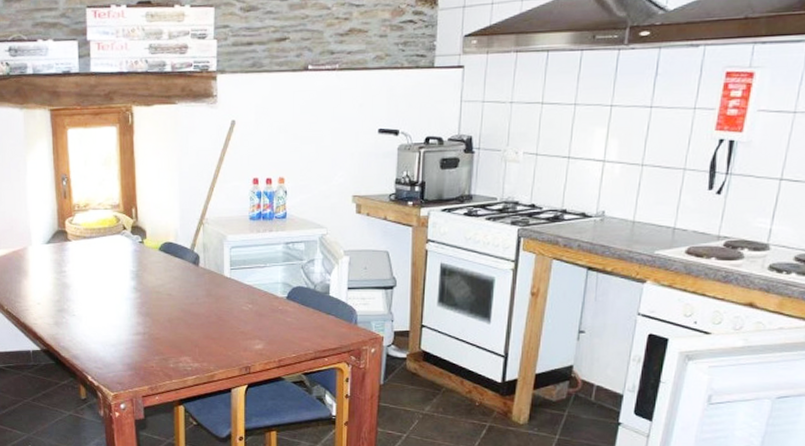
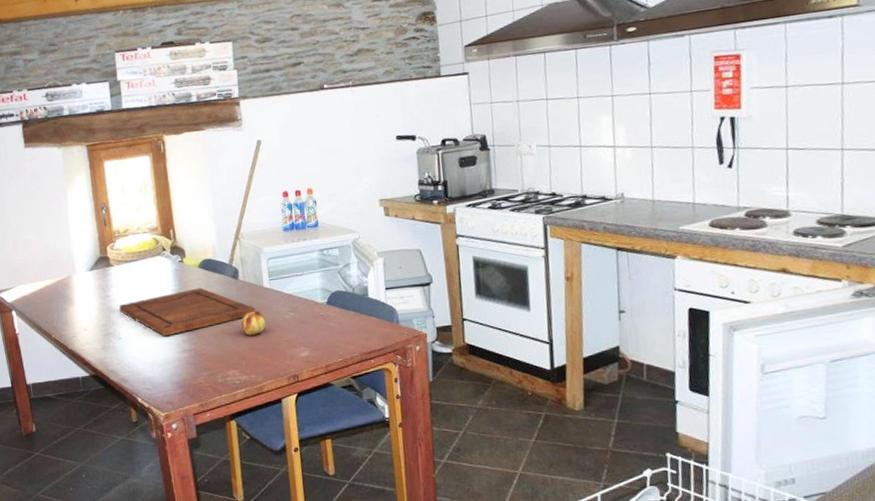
cutting board: none [75,271,213,318] -> present [119,287,255,337]
fruit: none [198,299,223,324] -> present [241,311,266,336]

